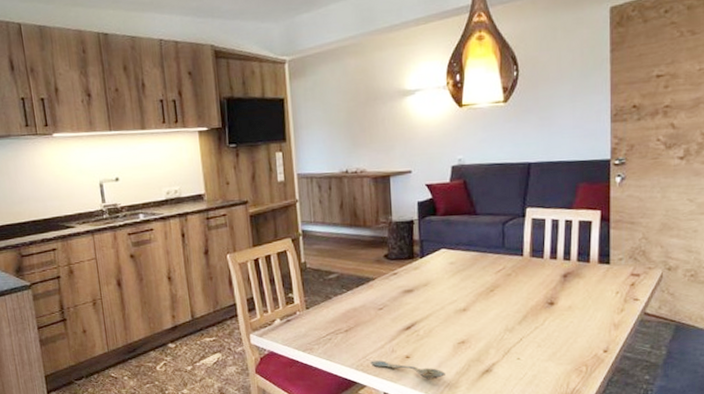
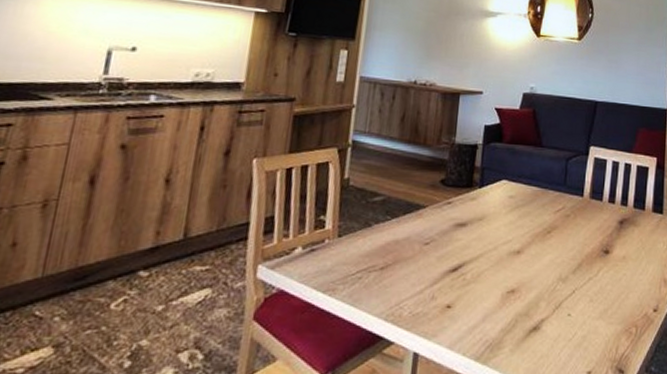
spoon: present [369,360,445,379] -> none [402,309,489,336]

